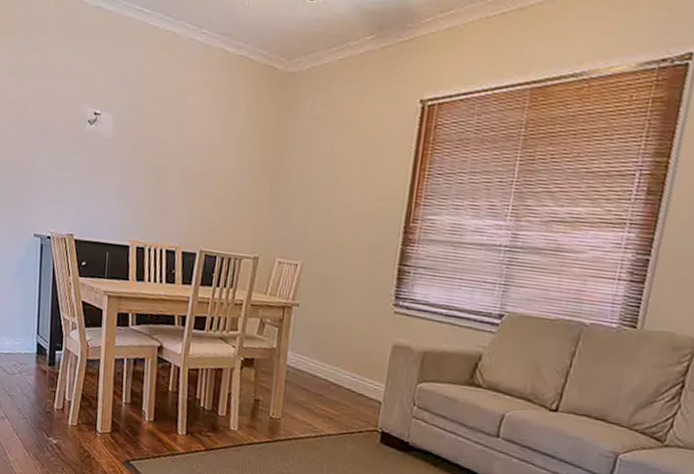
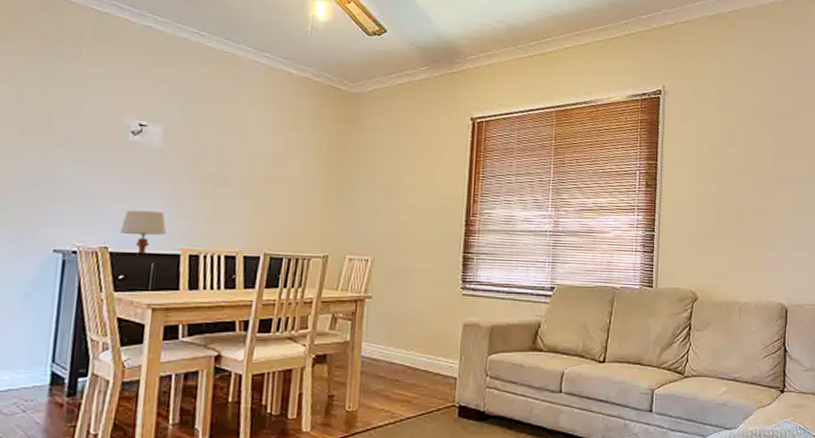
table lamp: none [82,200,118,245] -> present [120,210,166,256]

